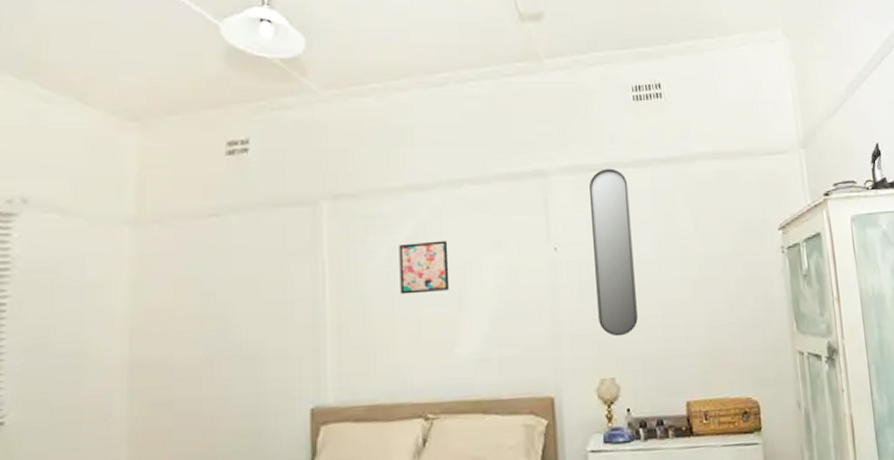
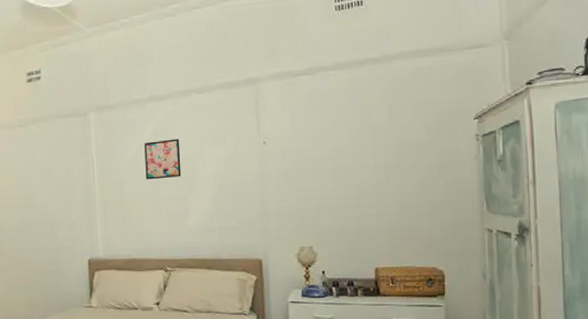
home mirror: present [588,168,638,337] -> none [293,72,334,213]

